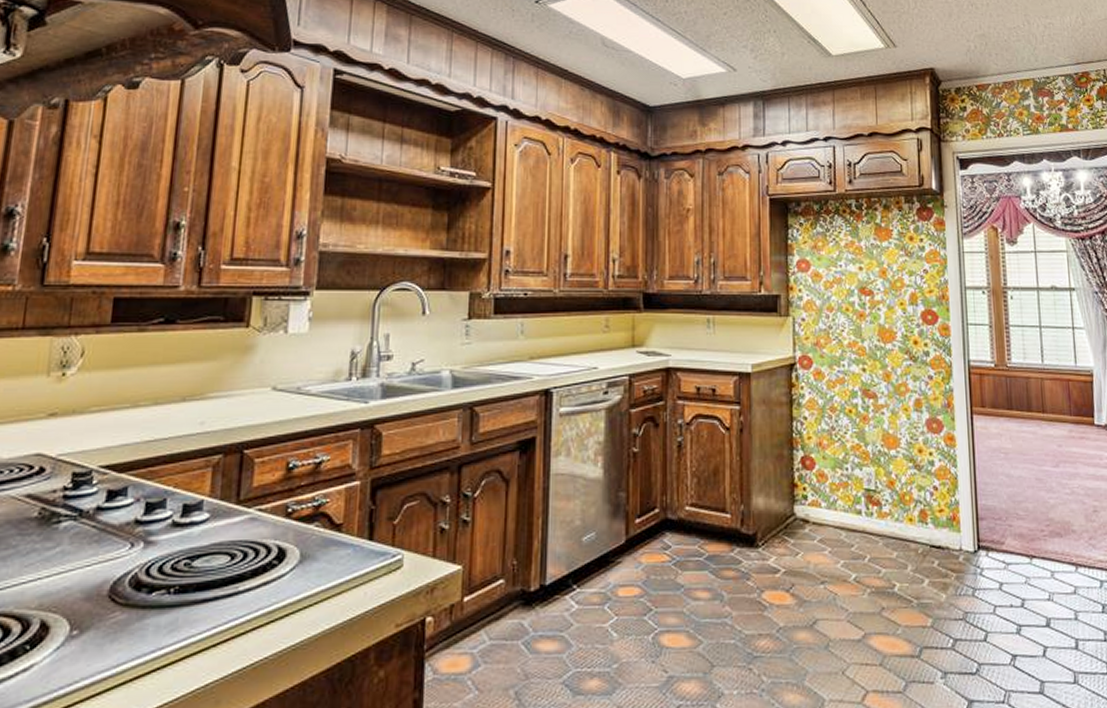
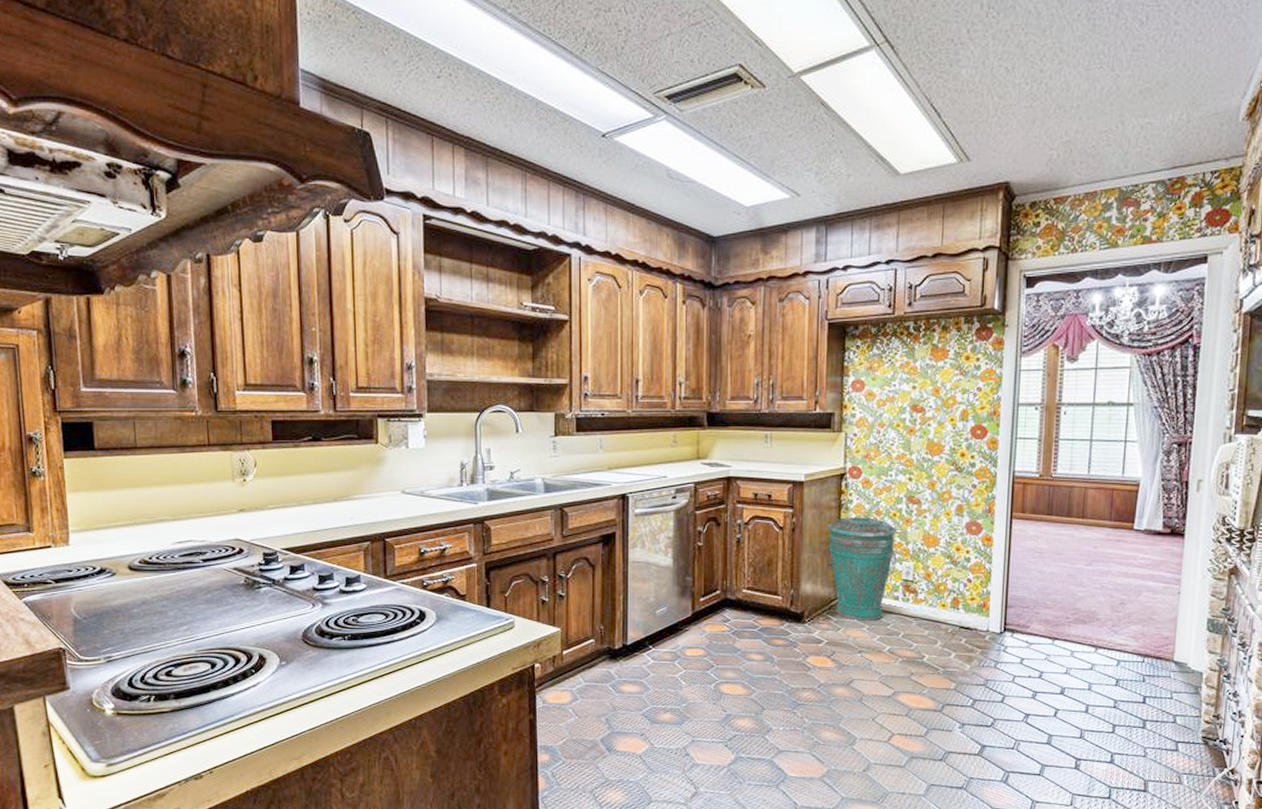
trash can: none [779,410,856,542] -> present [826,513,897,621]

